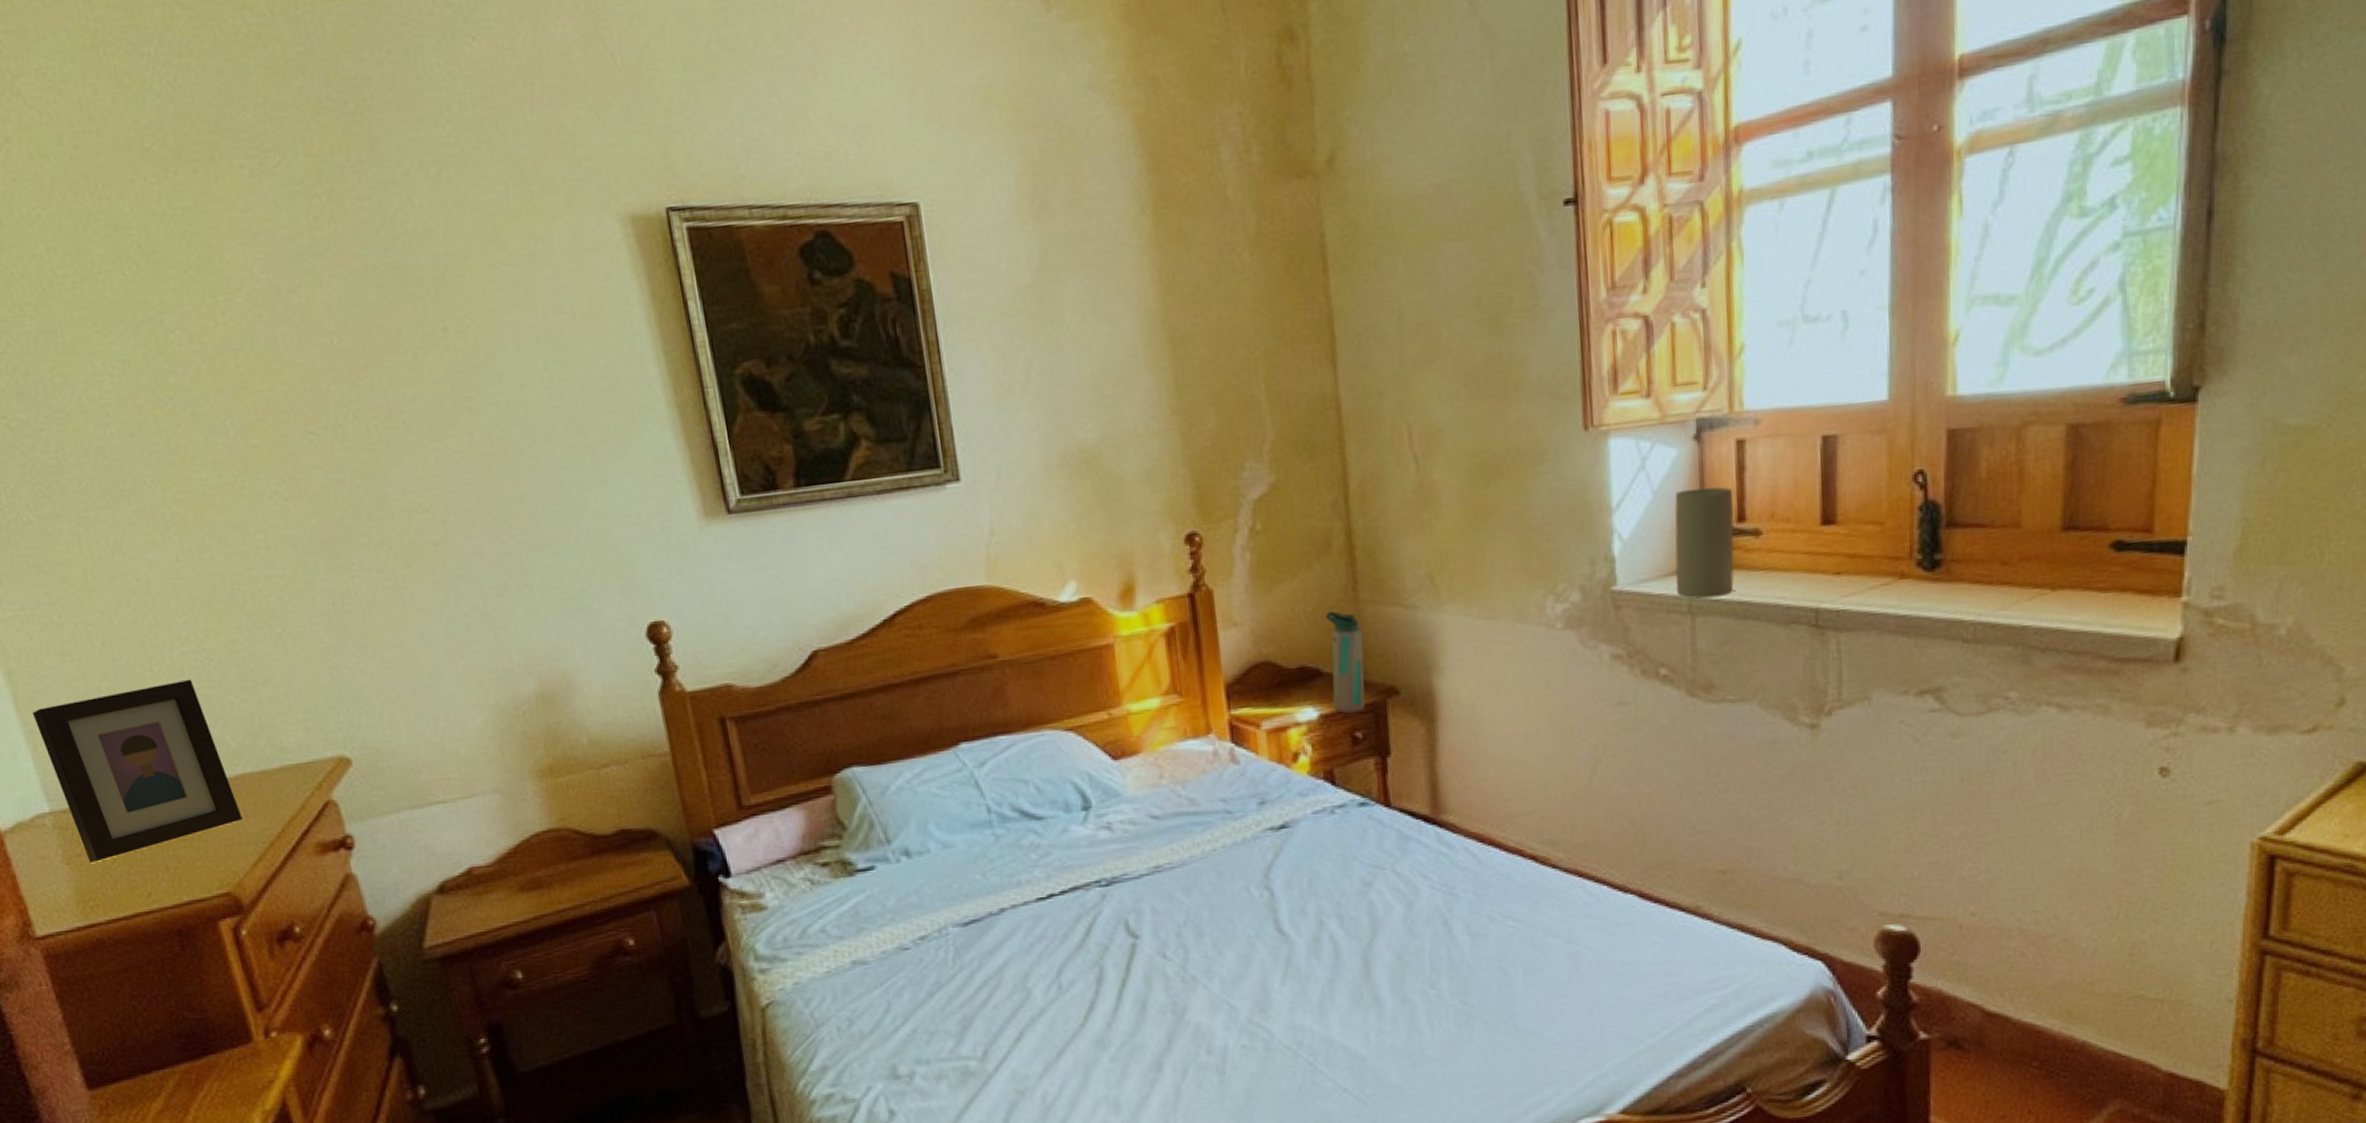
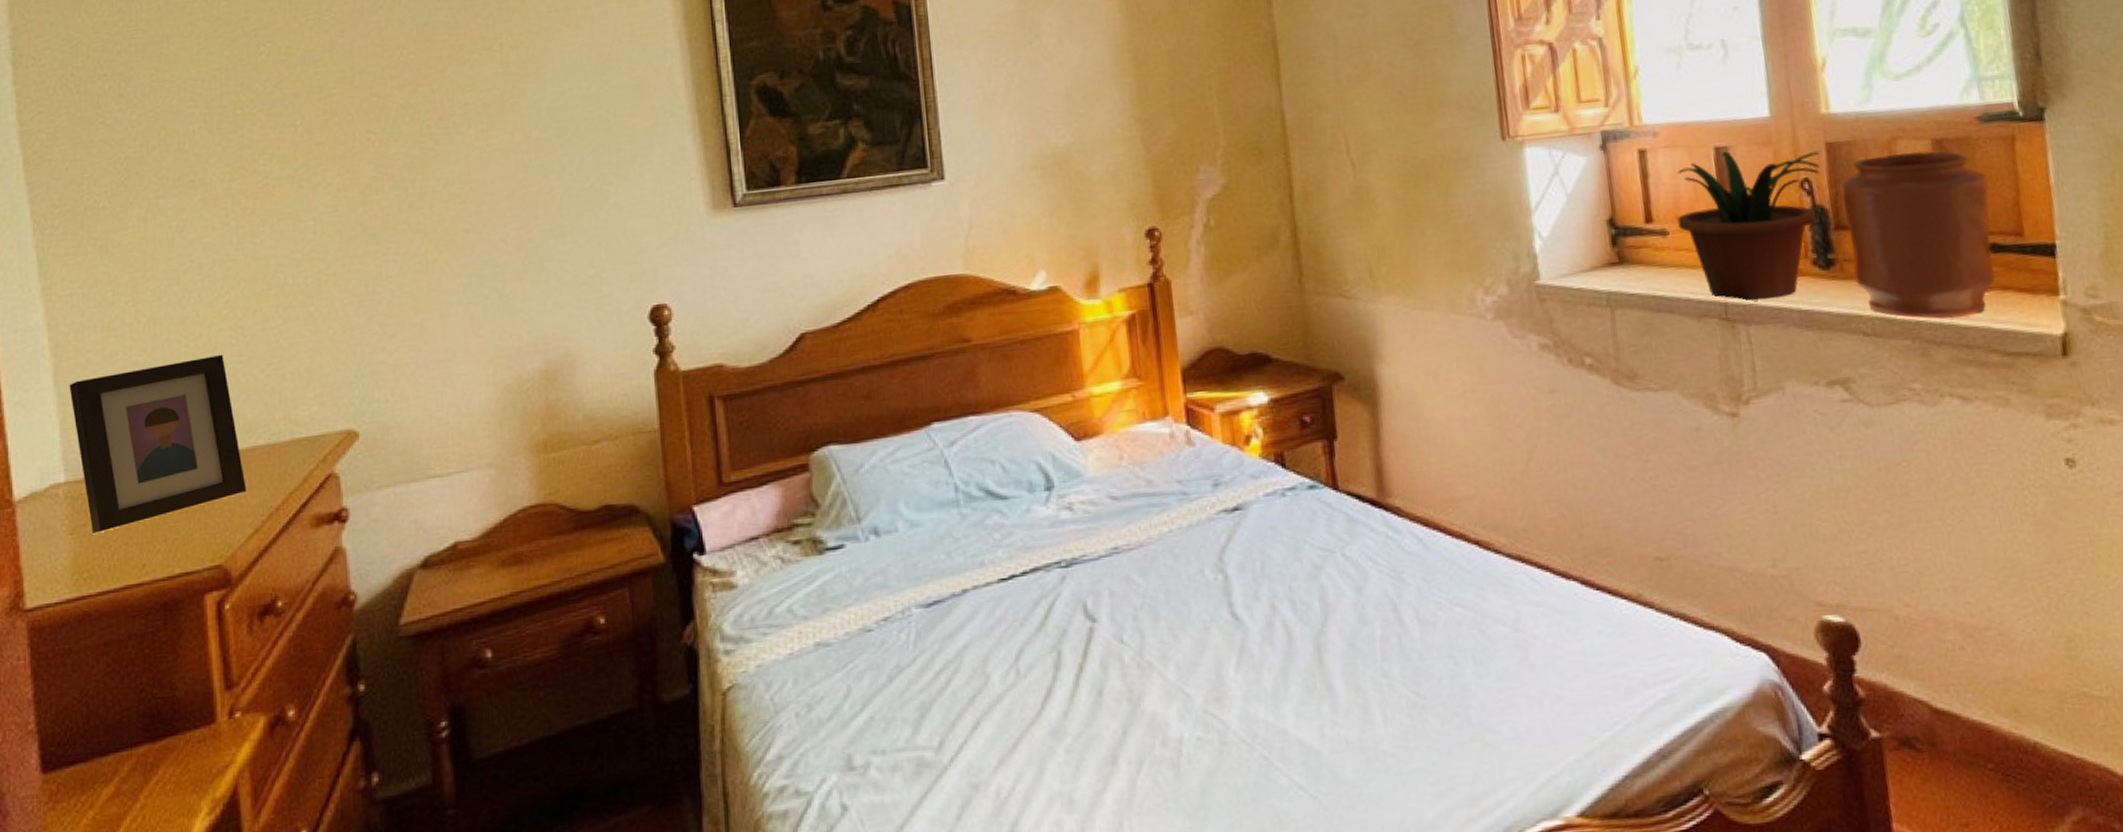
water bottle: present [1325,610,1365,714] -> none [1273,300,1312,399]
candle: present [1674,487,1734,599] -> none [1587,191,1647,293]
potted plant: none [1773,440,1940,605] -> present [1677,151,1820,300]
vase: none [1958,437,2123,623] -> present [1840,151,1996,319]

